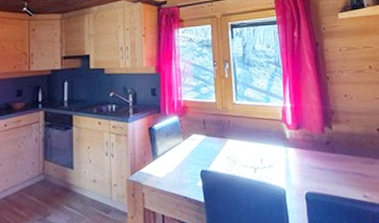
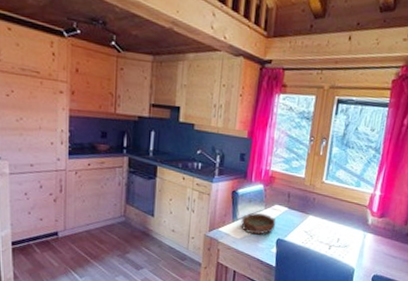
bowl: none [162,145,197,170] -> present [241,212,276,235]

